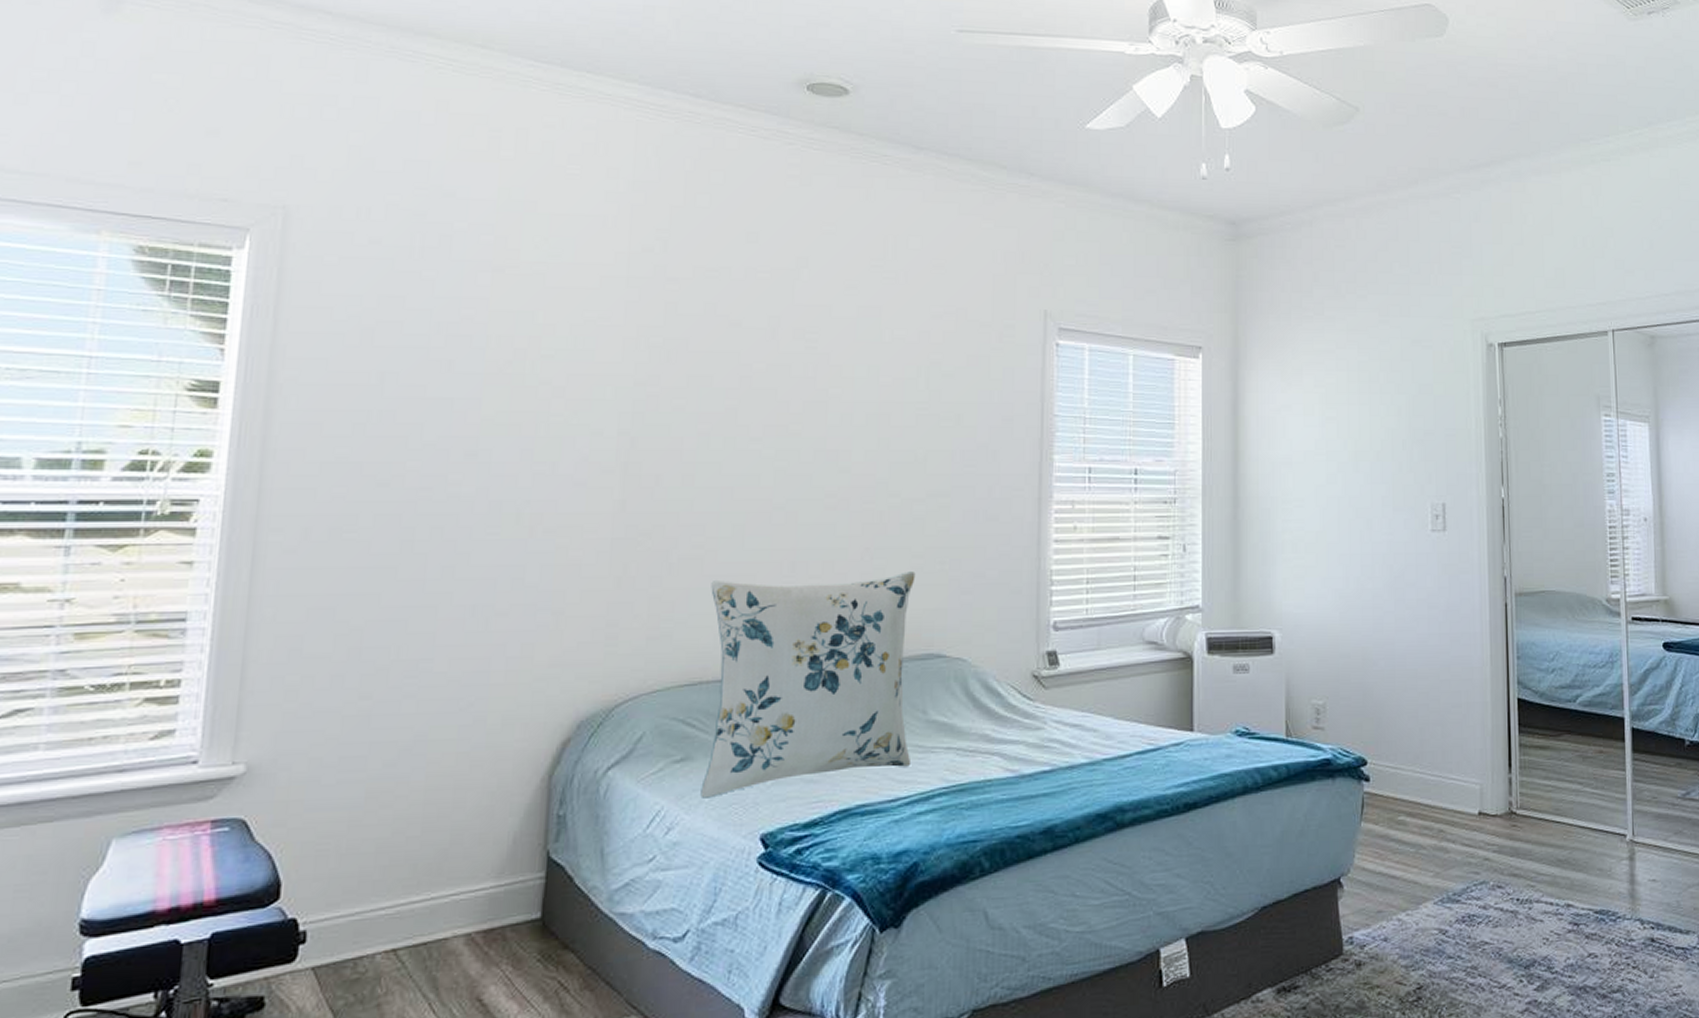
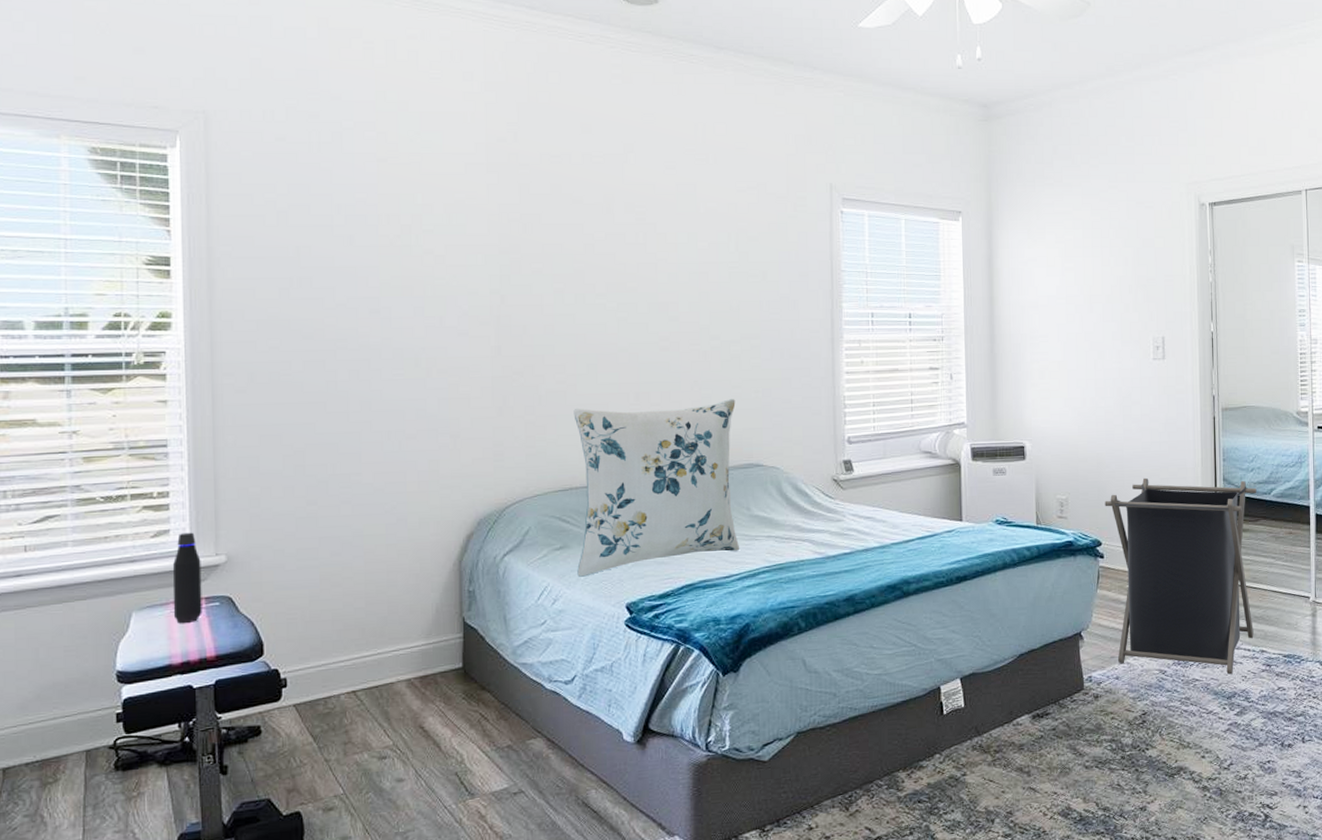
water bottle: none [166,733,212,855] -> present [172,532,202,623]
laundry basket: none [1371,678,1559,936] -> present [1104,477,1257,675]

